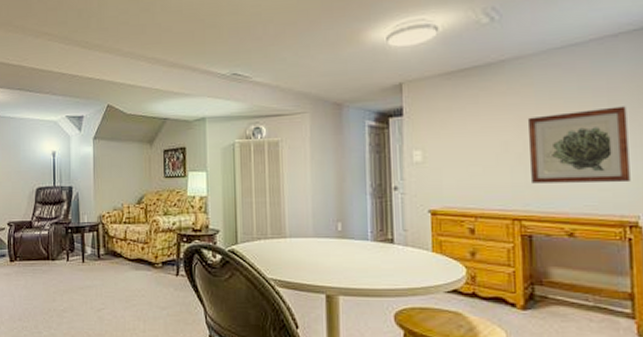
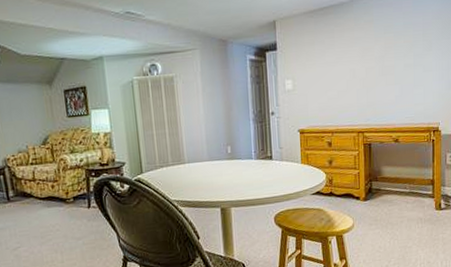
wall art: present [527,106,630,184] -> none [368,38,435,103]

